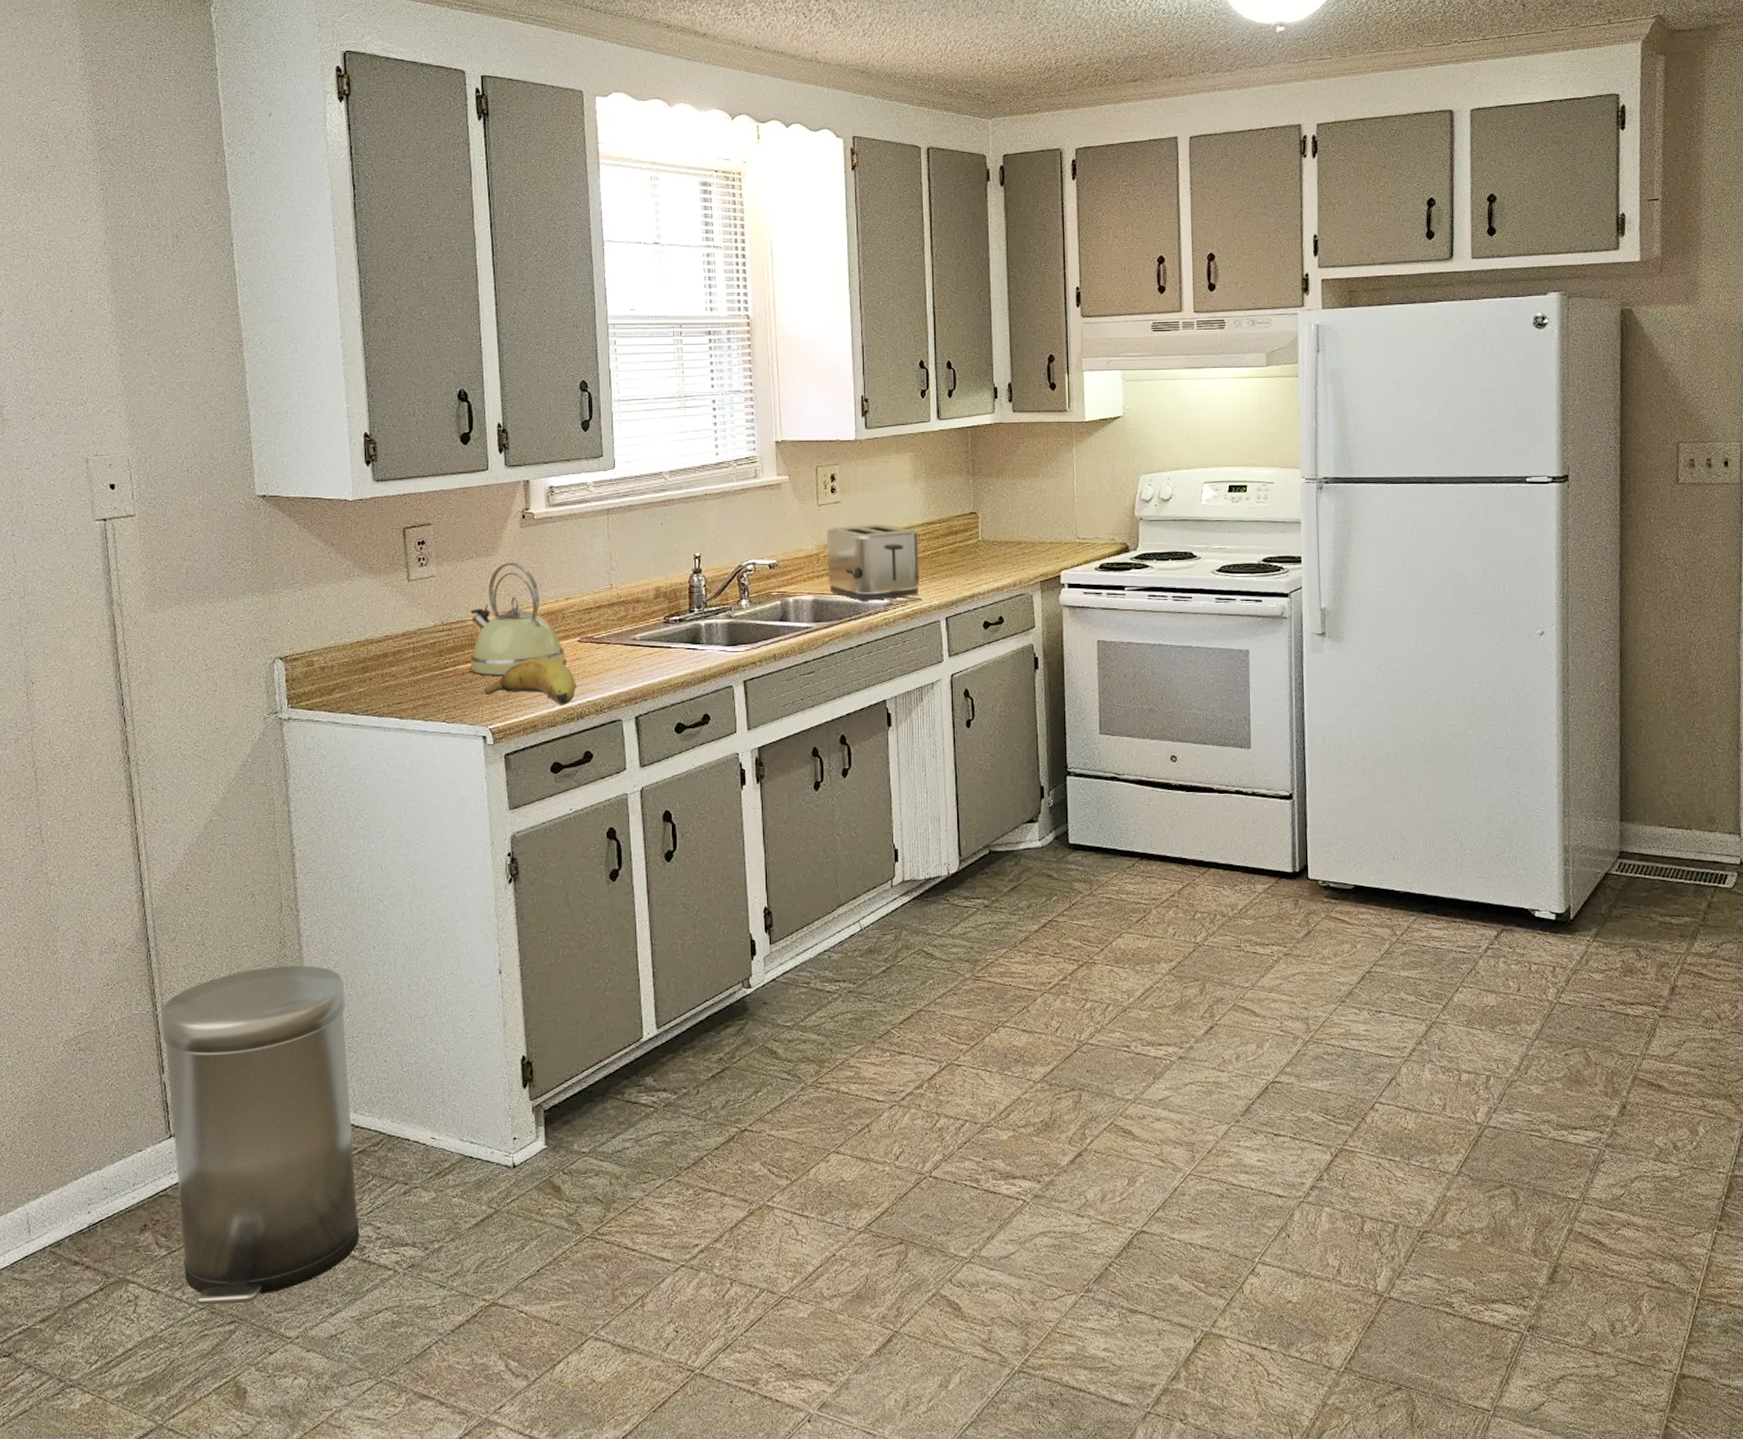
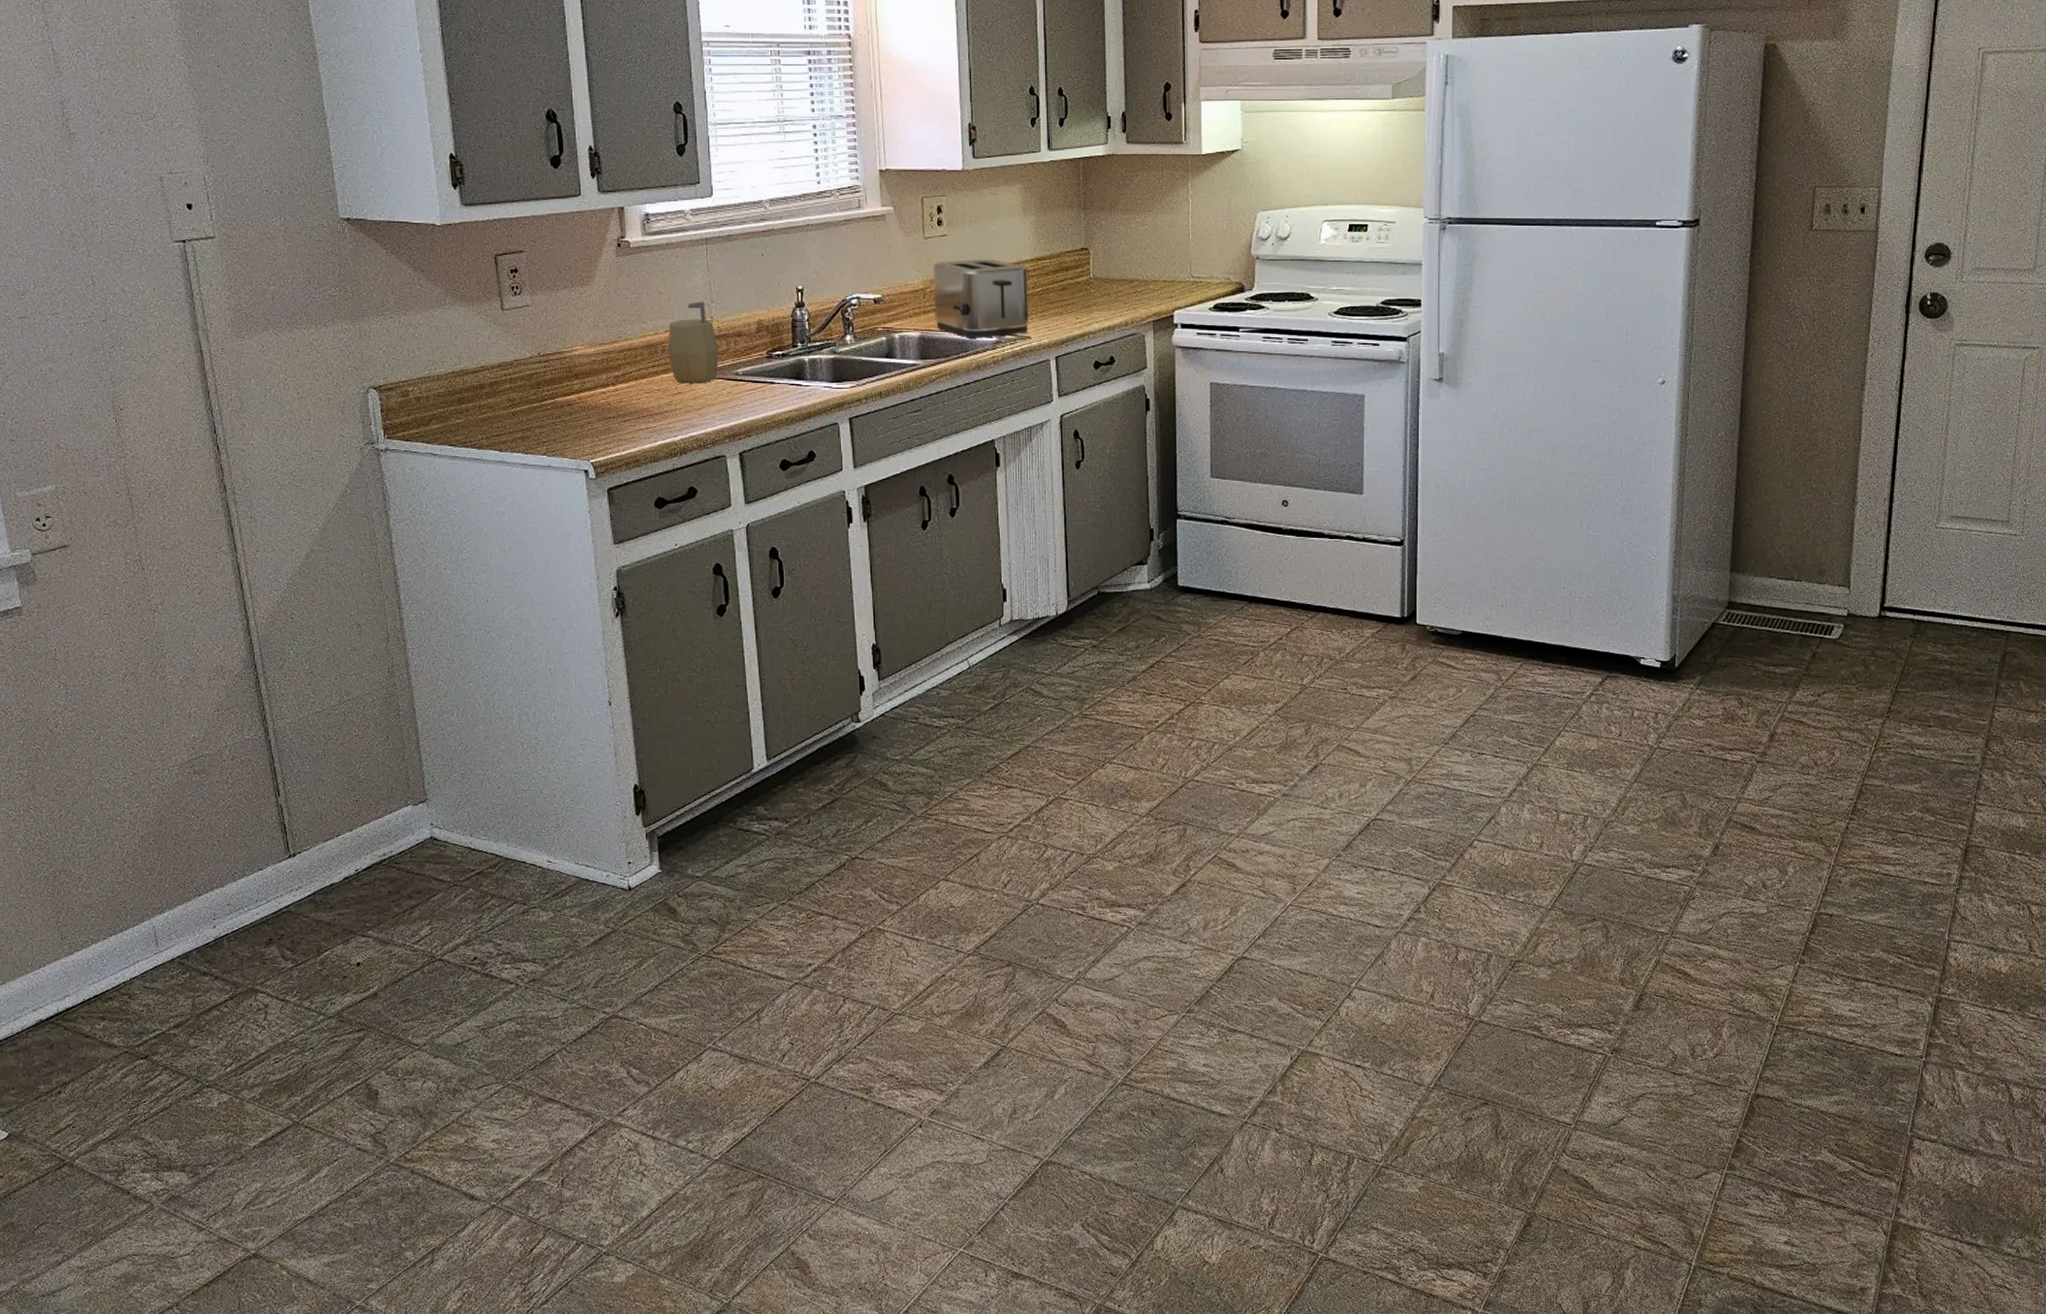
pedal bin: present [161,965,360,1305] -> none [274,694,481,1014]
kettle: present [469,562,567,676] -> none [567,293,668,409]
fruit: present [484,657,578,706] -> none [584,391,680,441]
soap dispenser: none [567,569,618,649] -> present [667,301,719,383]

